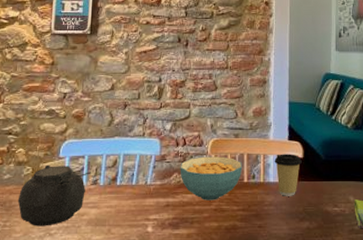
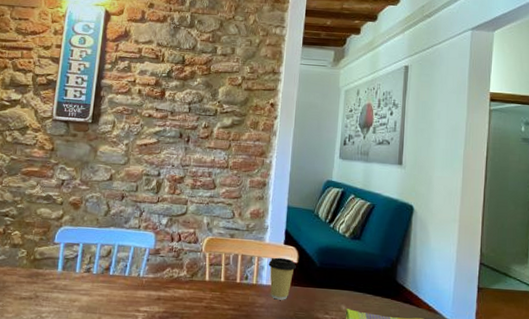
teapot: present [17,164,91,226] -> none [11,249,85,309]
cereal bowl: present [180,156,243,200] -> none [173,253,236,298]

